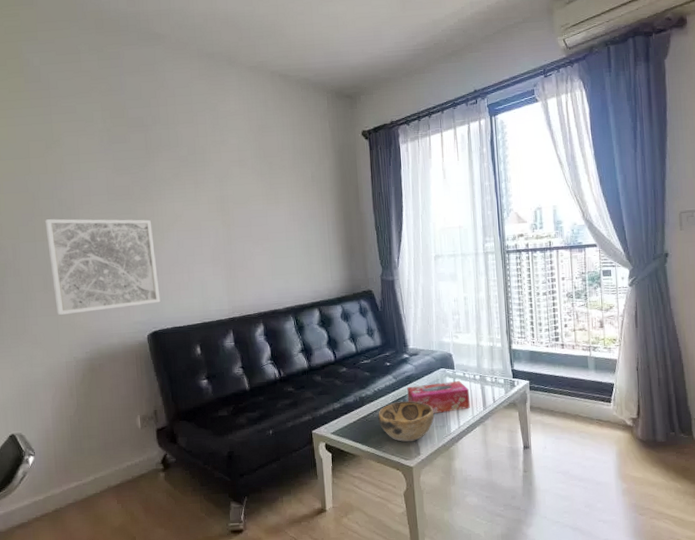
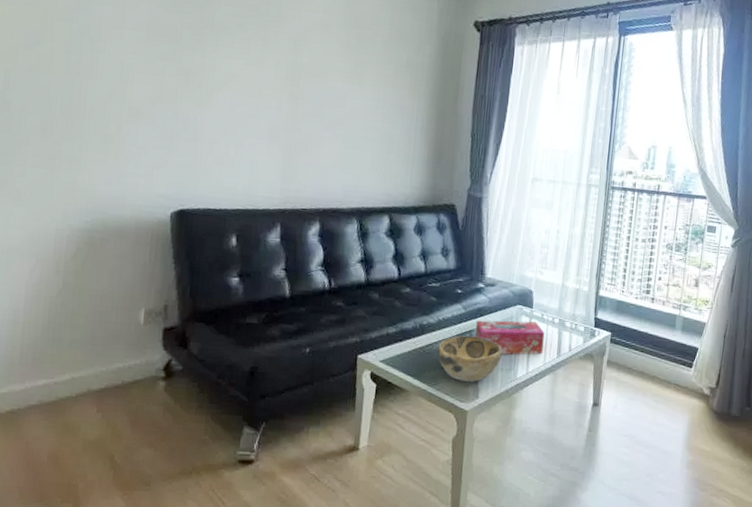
wall art: present [45,218,161,316] -> none [53,46,199,176]

